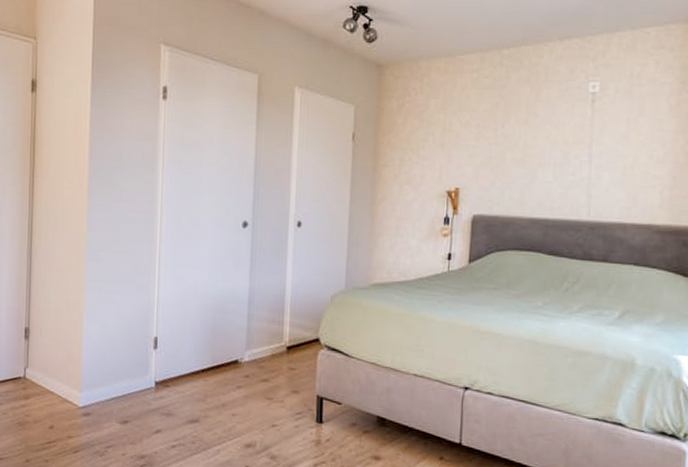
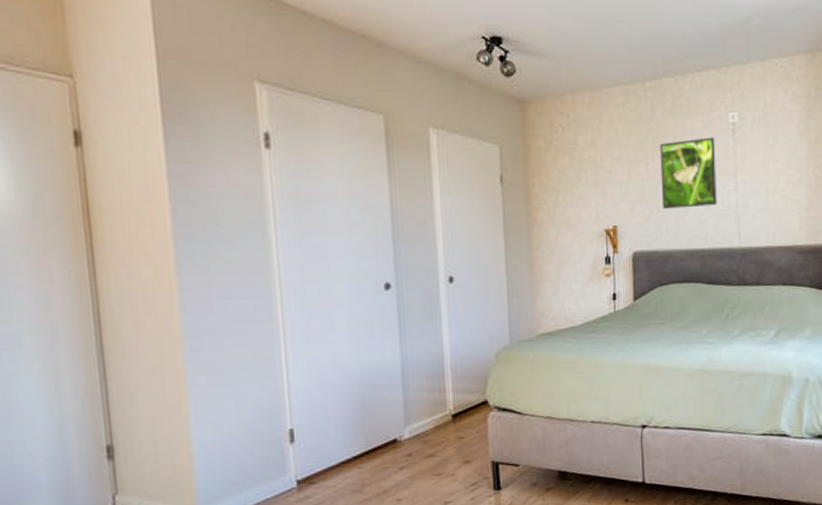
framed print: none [507,106,572,176] -> present [660,137,717,209]

